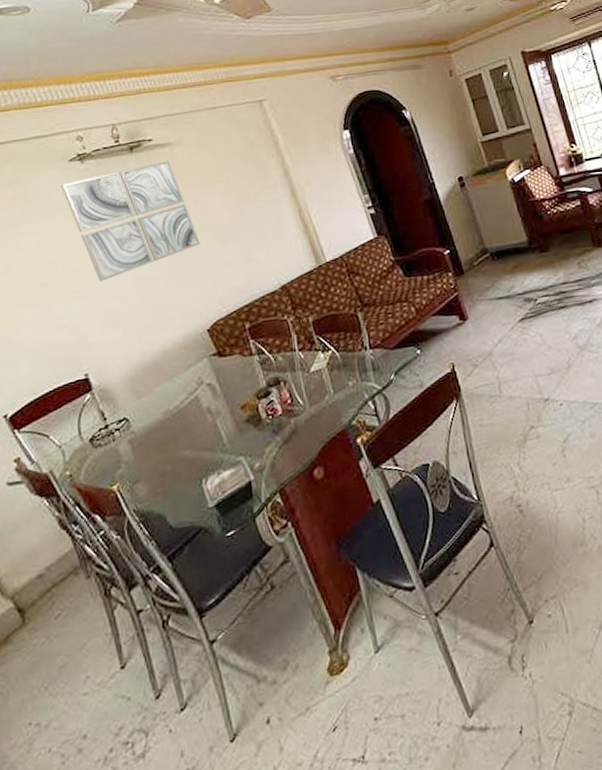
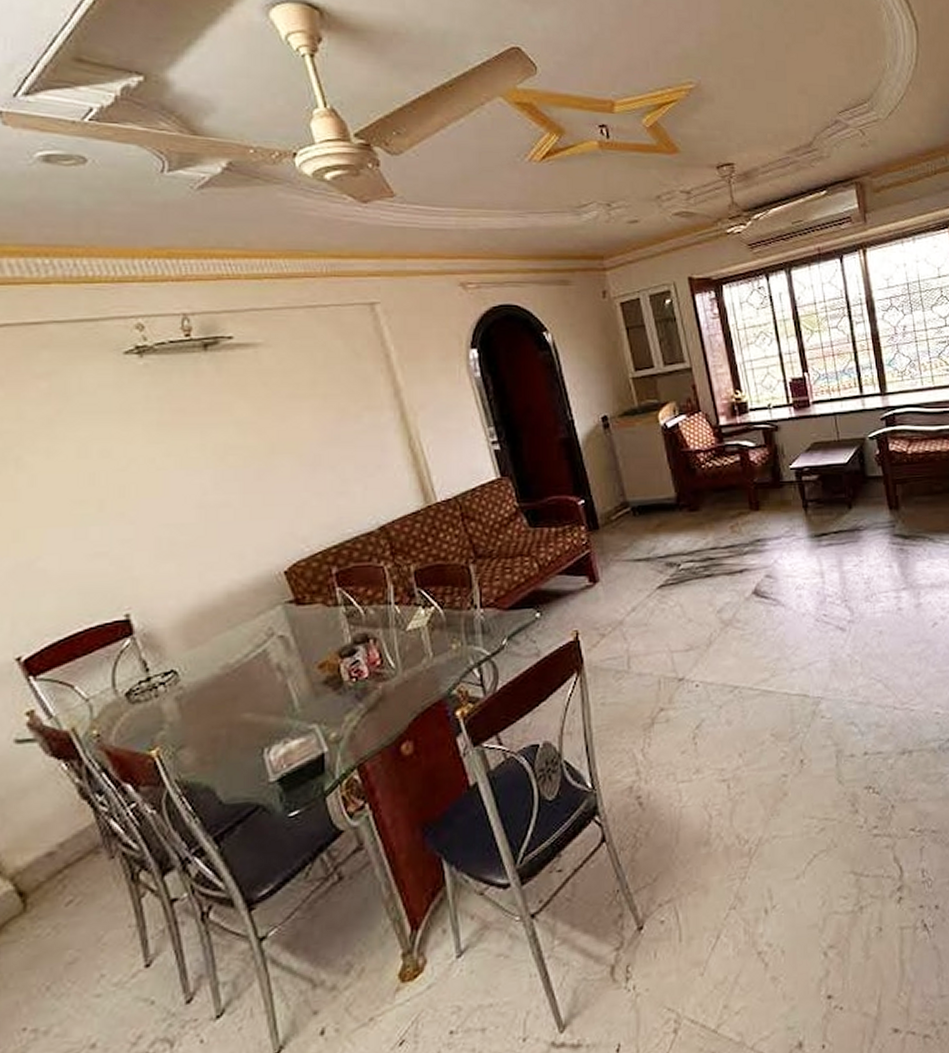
wall art: present [60,160,200,282] -> none [111,364,283,504]

